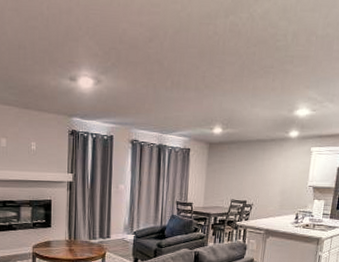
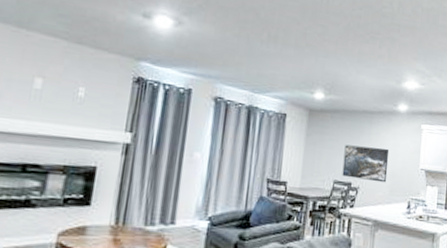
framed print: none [238,170,281,199] -> present [342,144,390,183]

